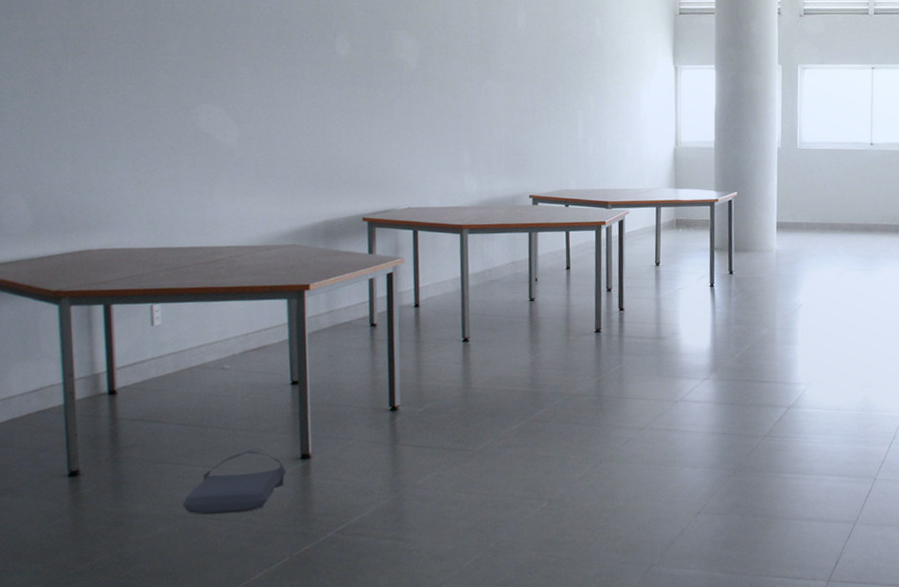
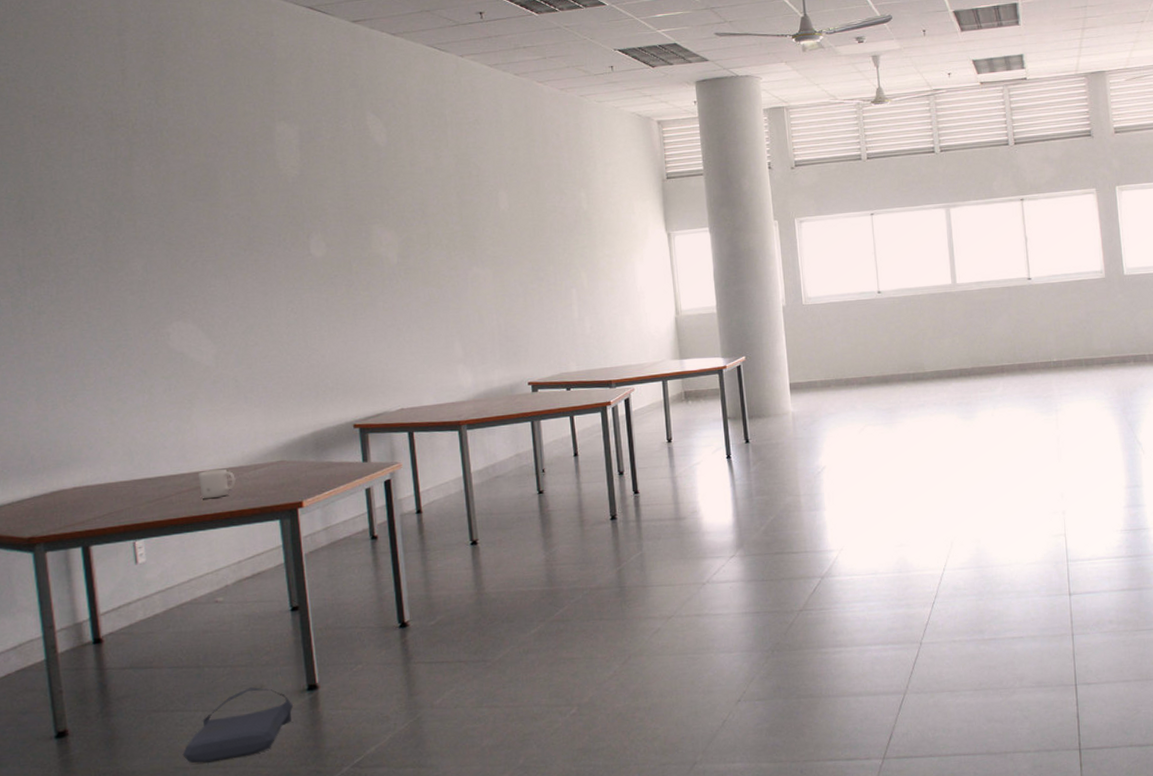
mug: none [214,246,249,273] -> present [197,468,236,499]

